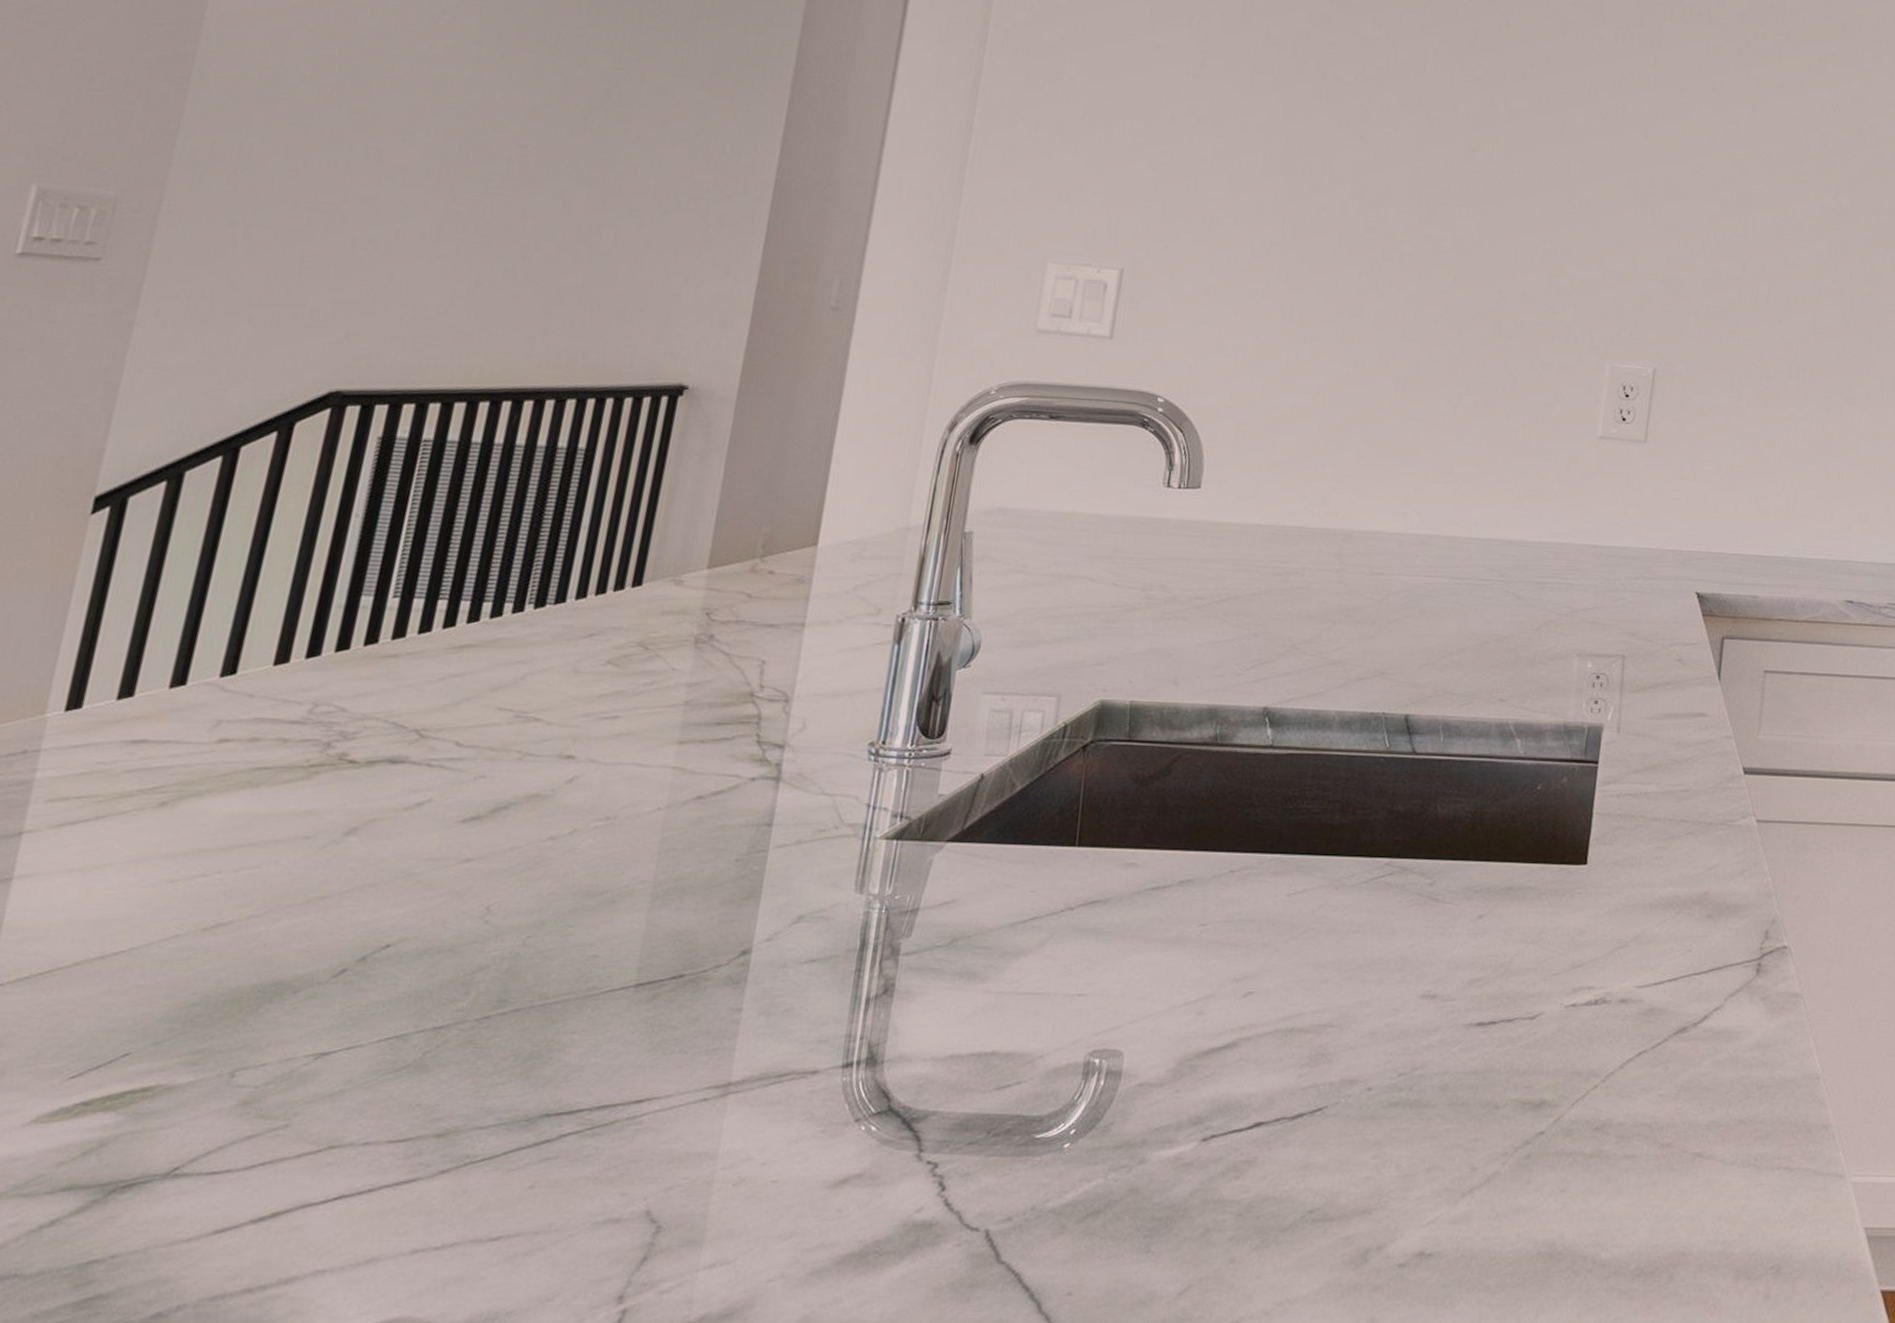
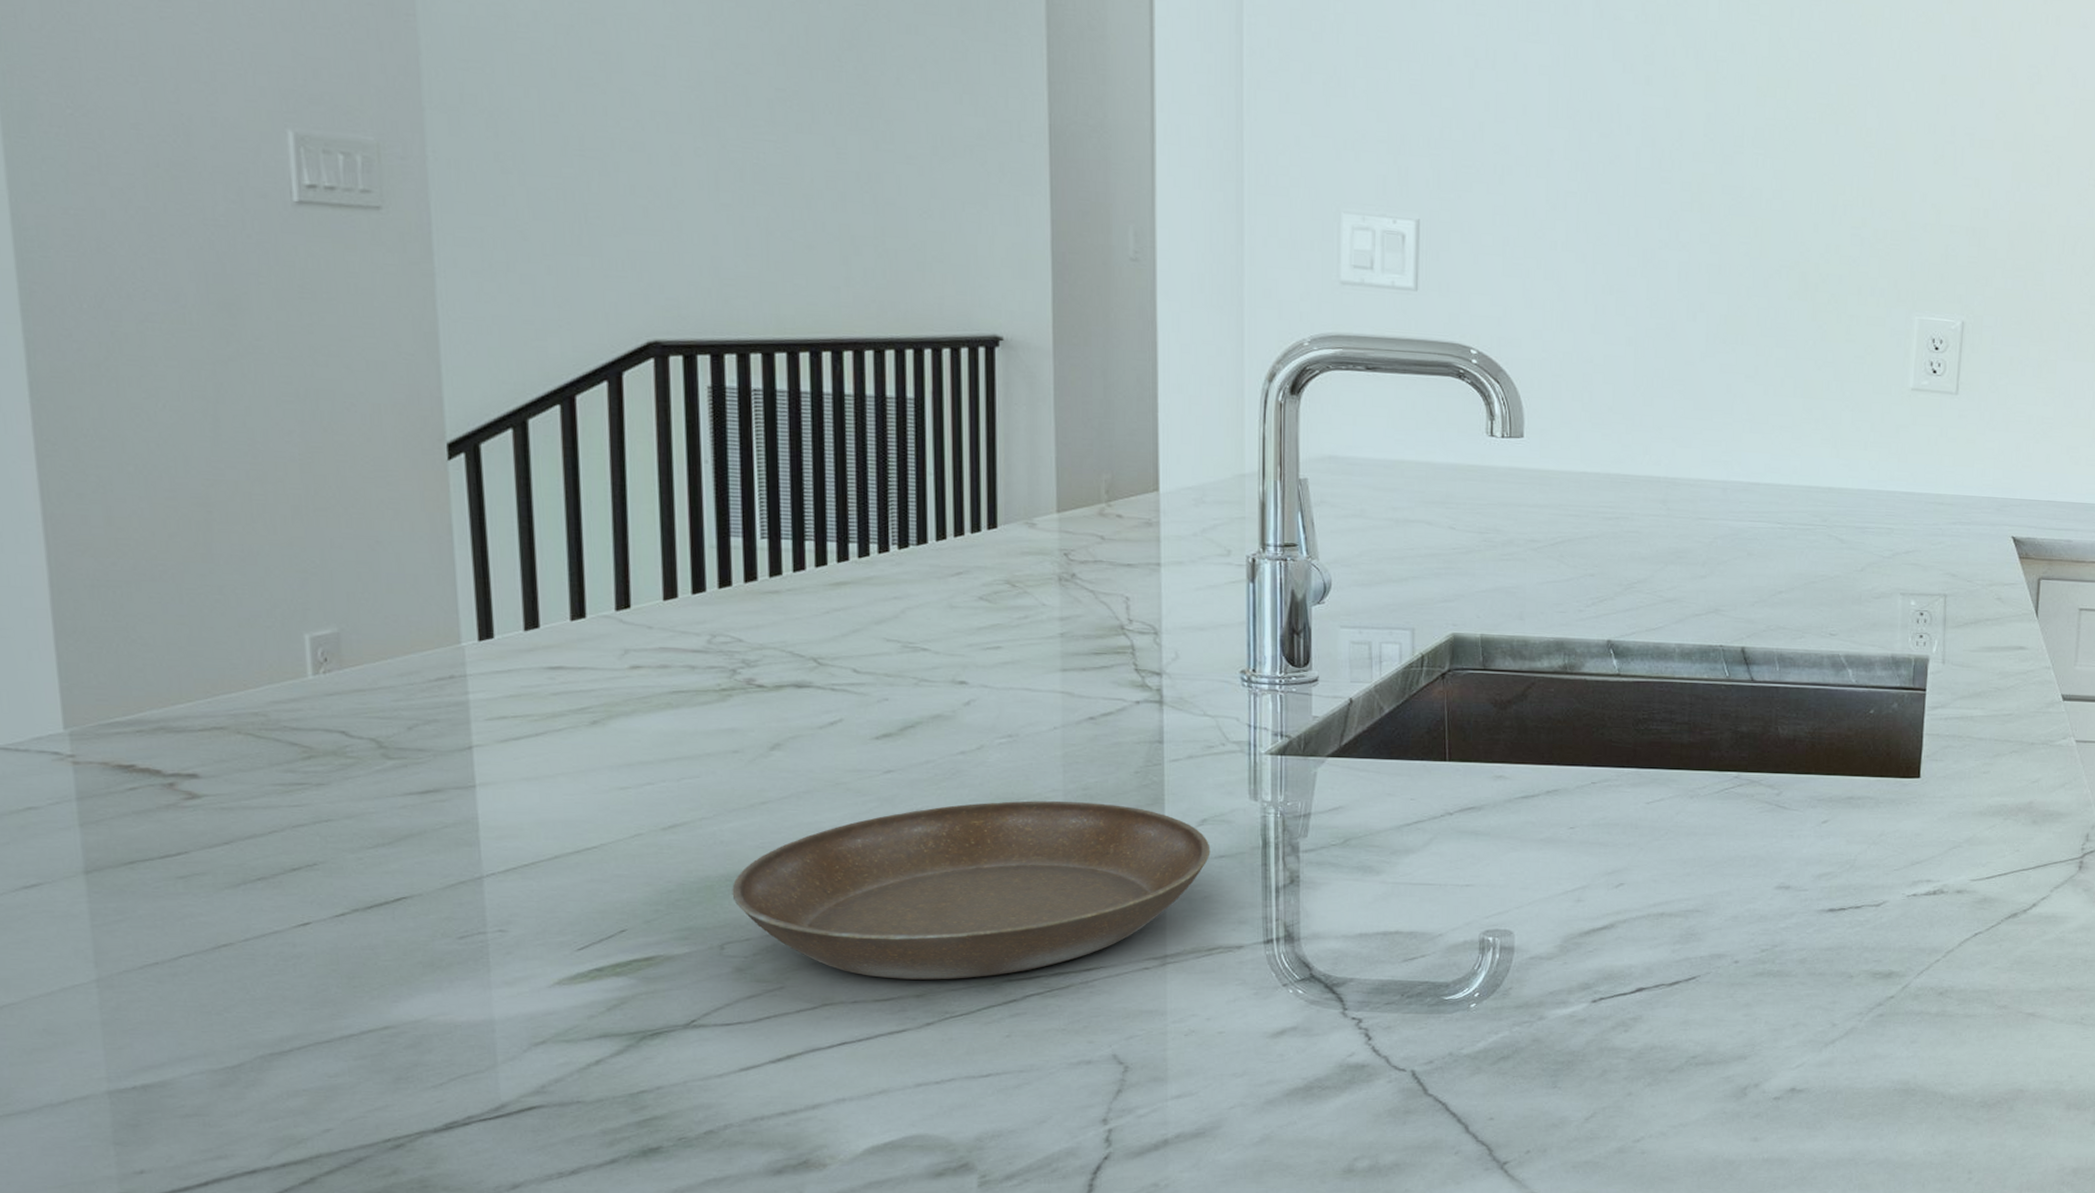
saucer: none [259,894,803,1115] -> present [732,801,1211,980]

